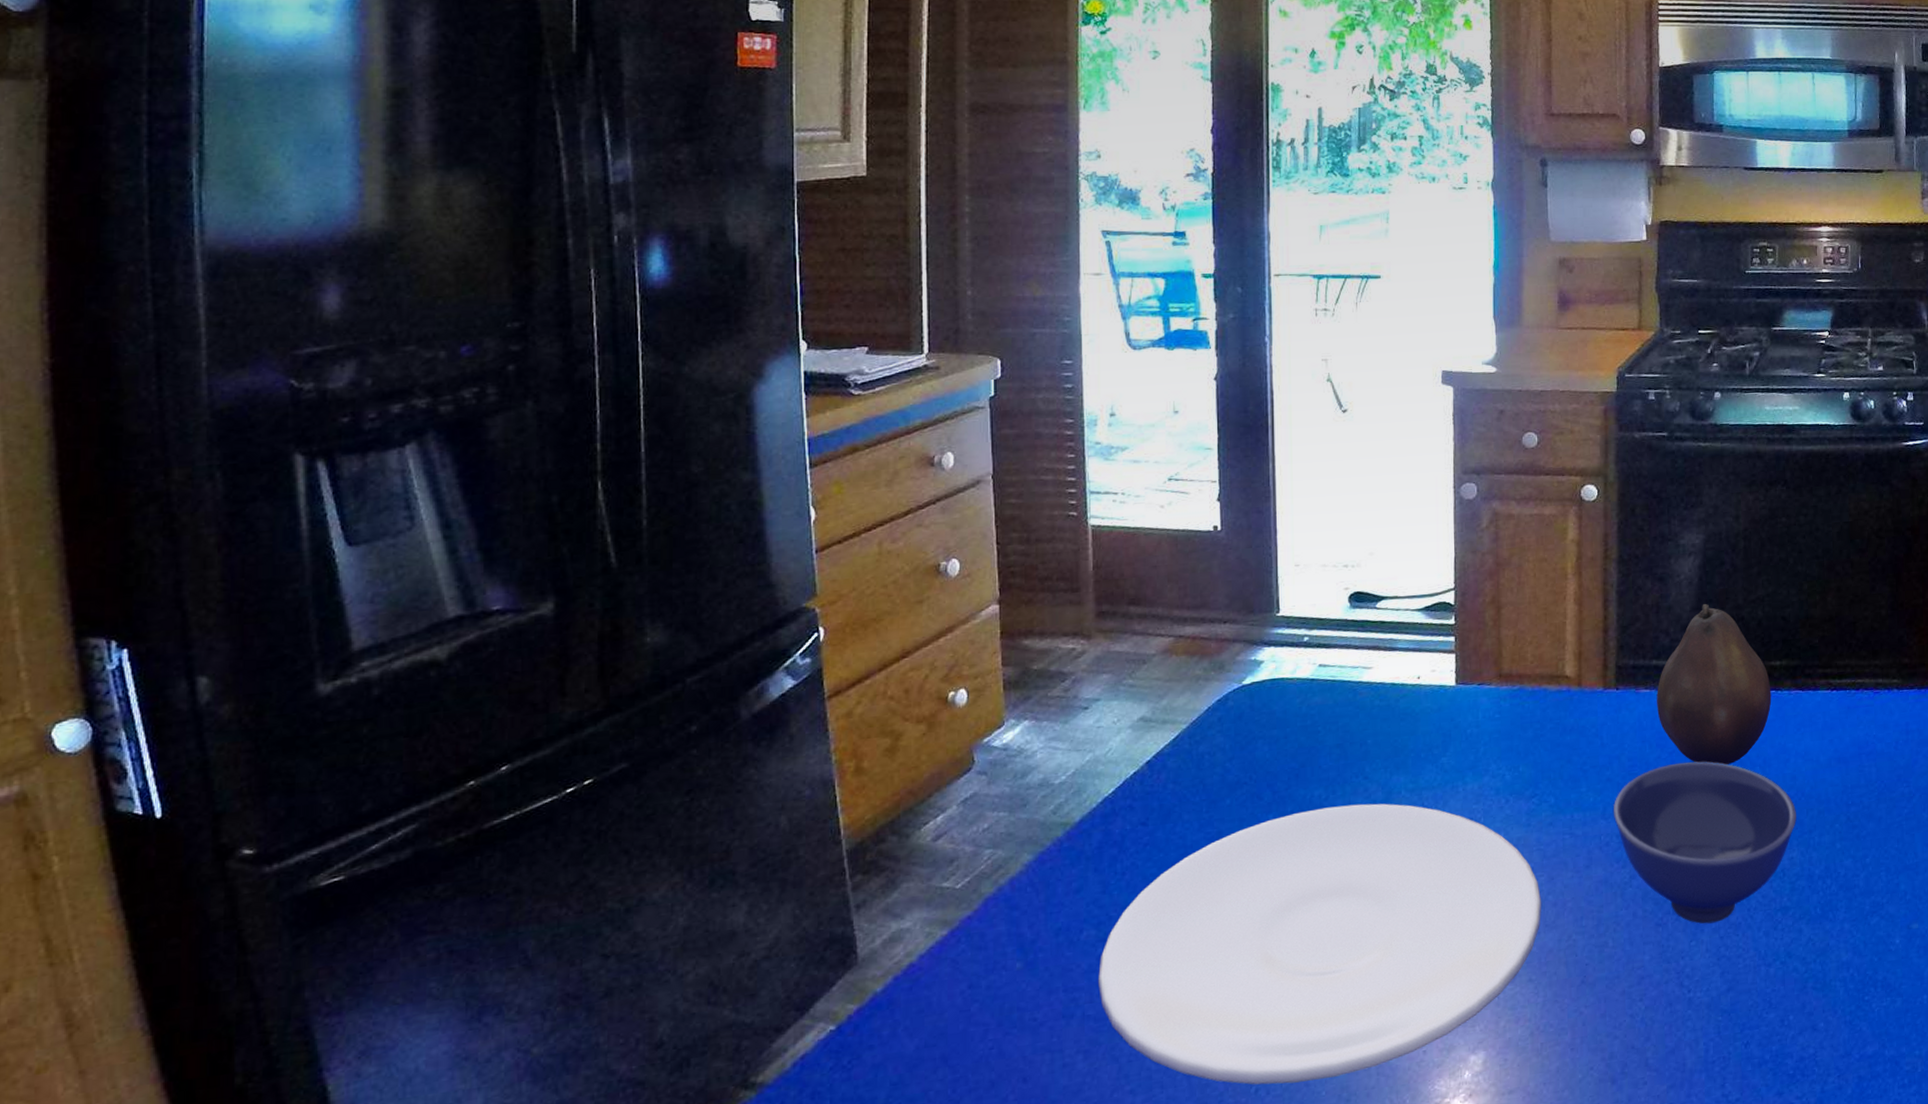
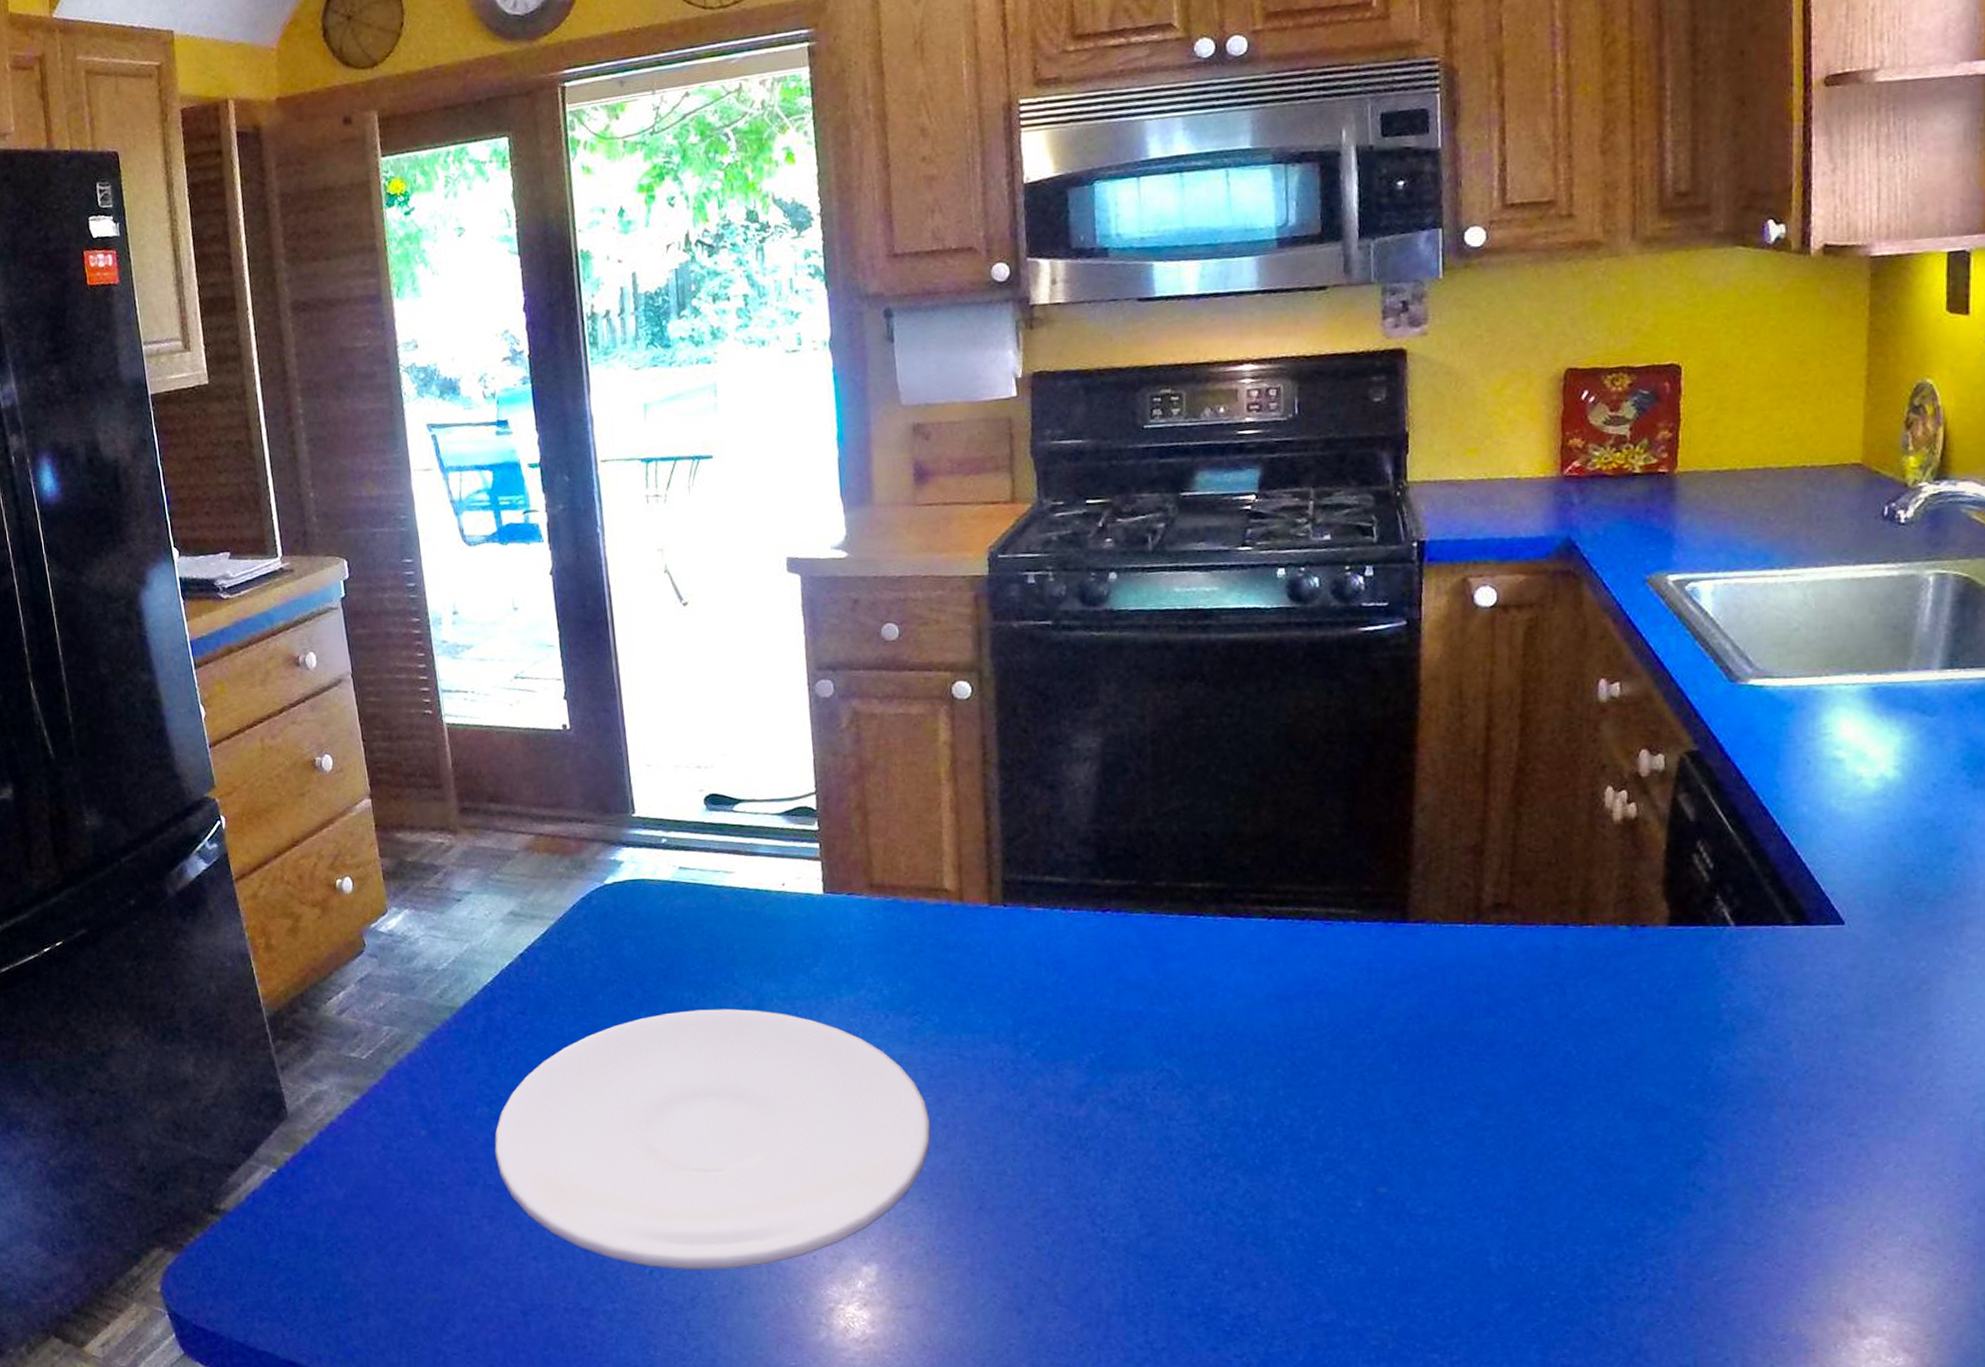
bowl: present [1613,761,1797,924] -> none [1005,988,1227,1163]
fruit: present [1657,604,1772,765] -> none [1051,816,1193,995]

